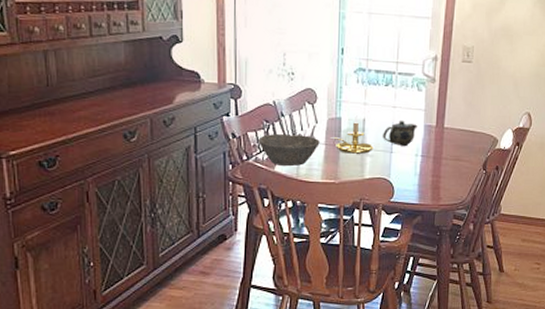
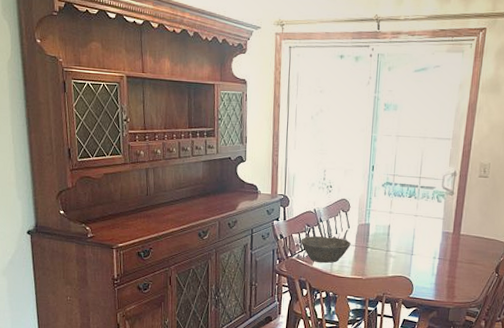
candle holder: present [331,113,375,154] -> none [360,220,398,255]
teapot: present [383,120,417,147] -> none [405,227,436,250]

